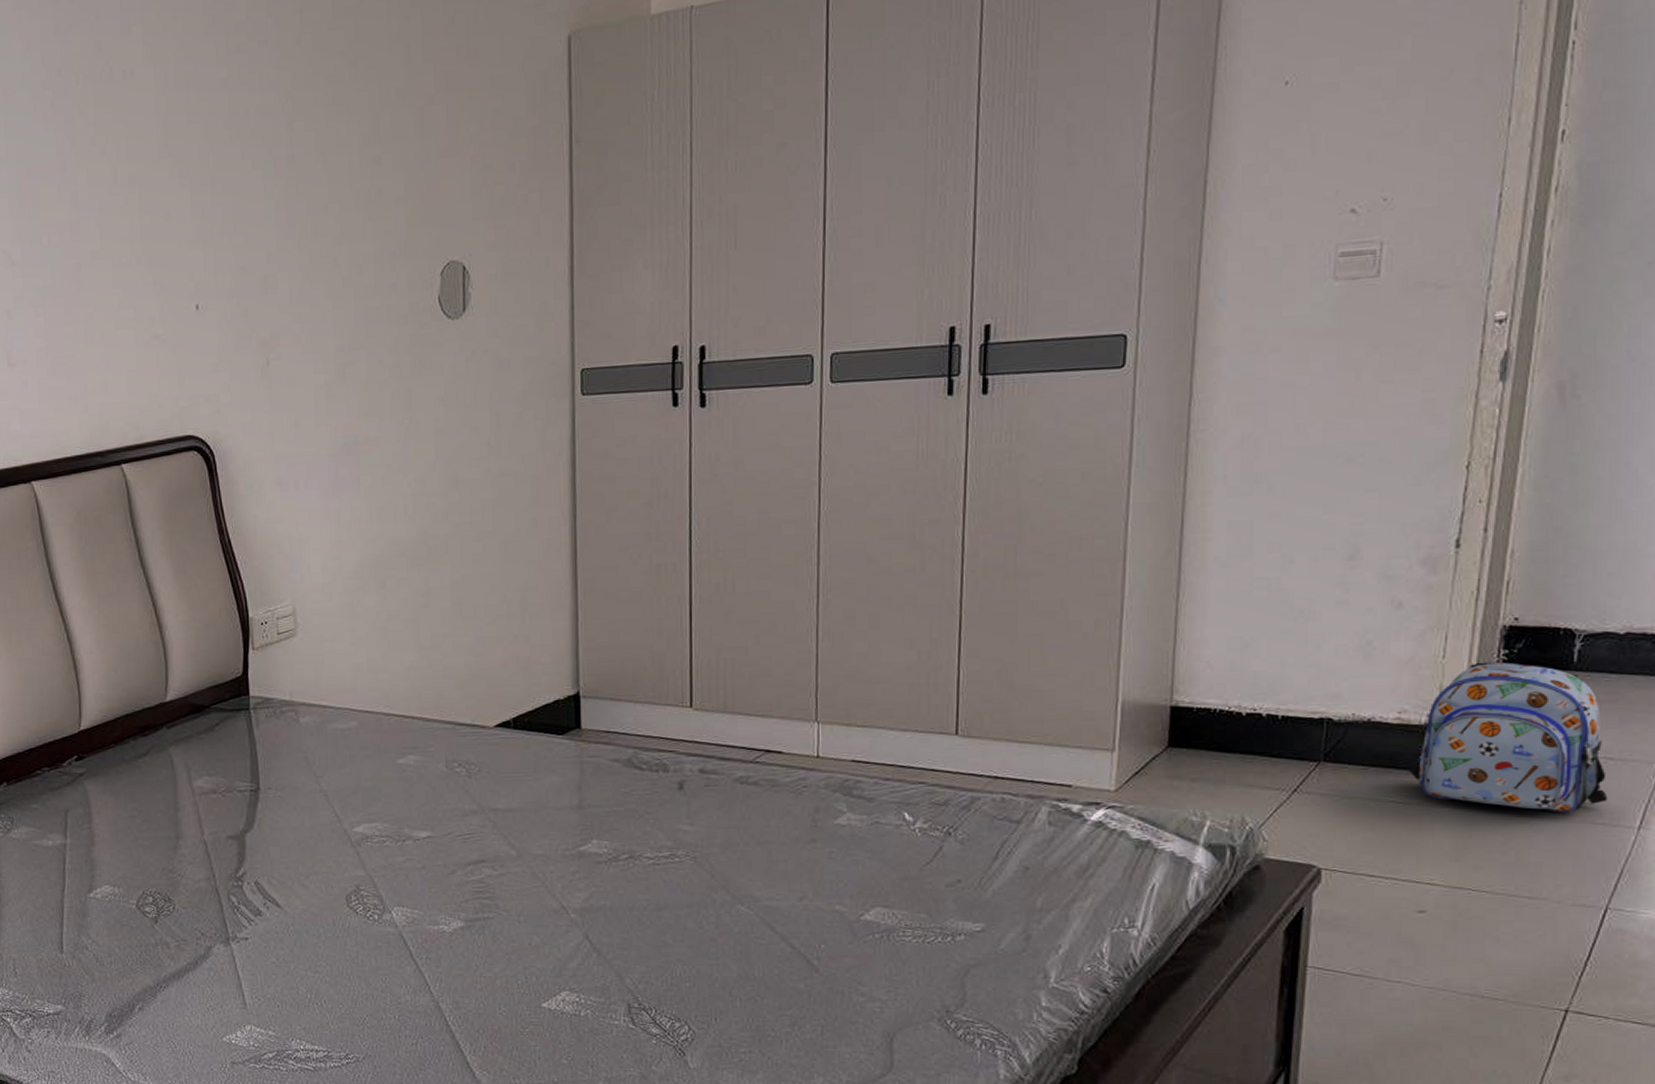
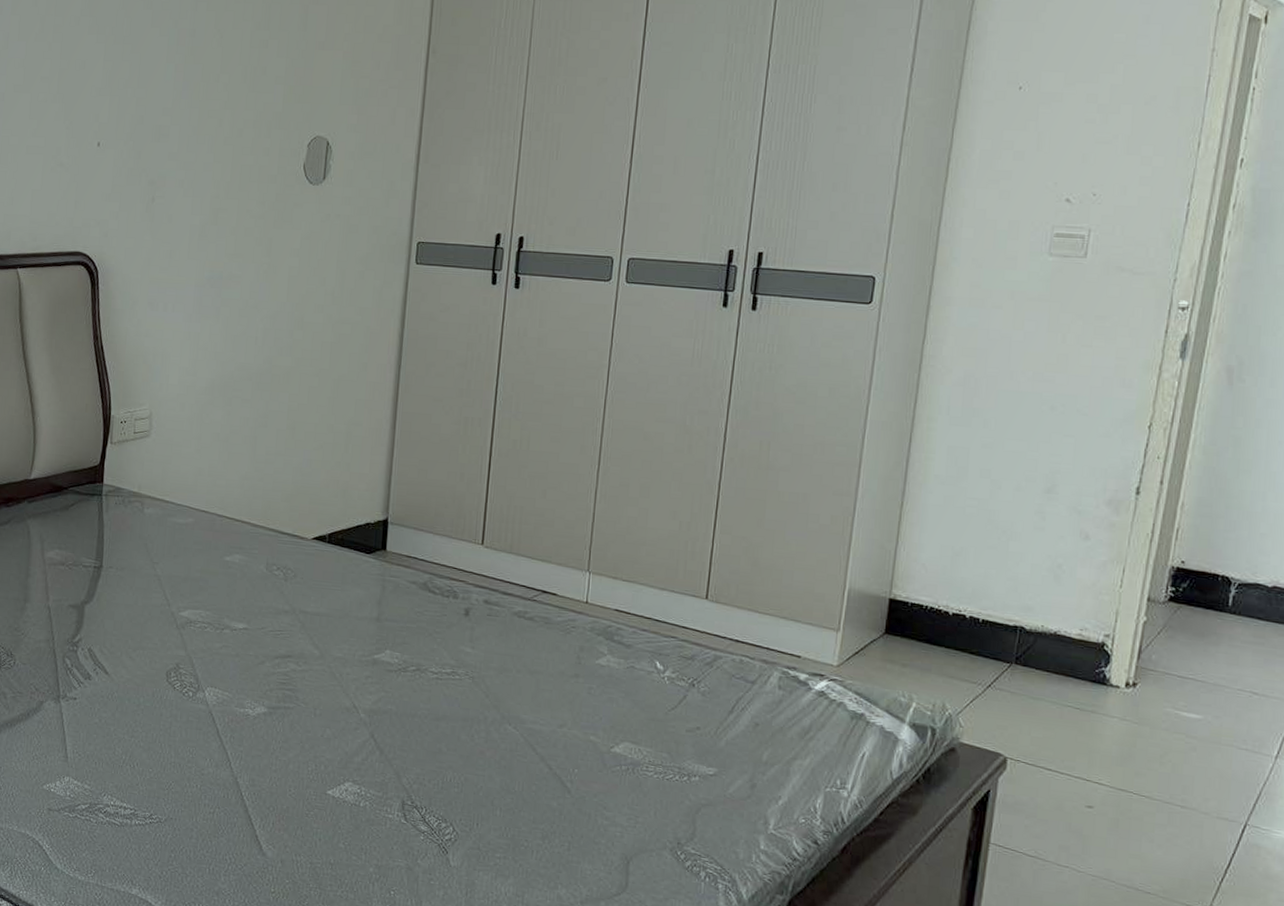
backpack: present [1408,661,1608,812] -> none [1086,595,1252,736]

